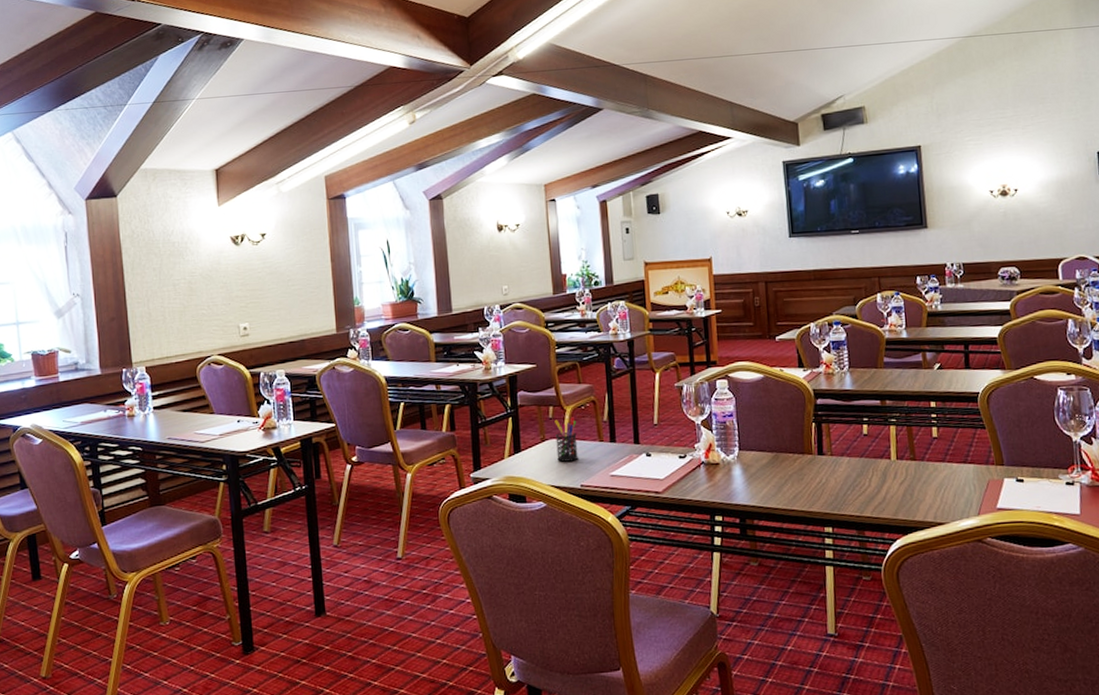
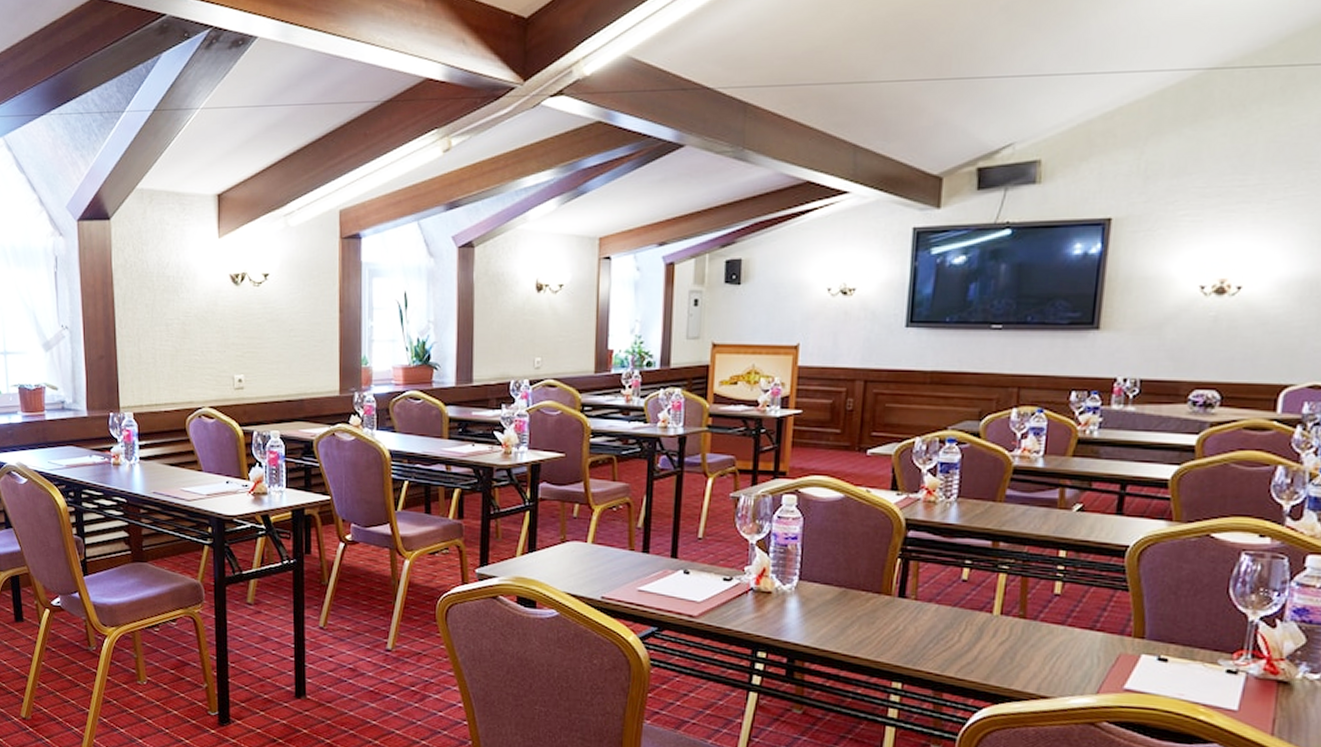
pen holder: present [554,417,579,462] -> none [577,519,606,569]

